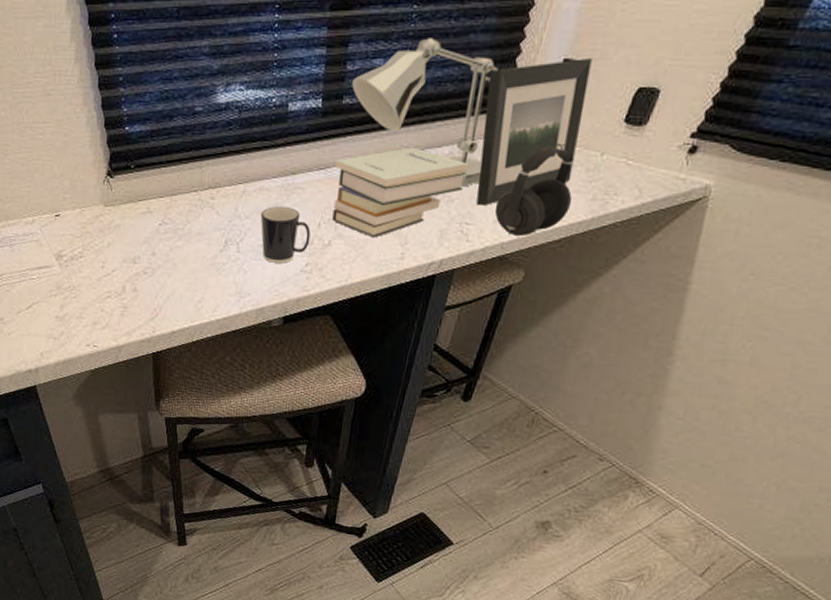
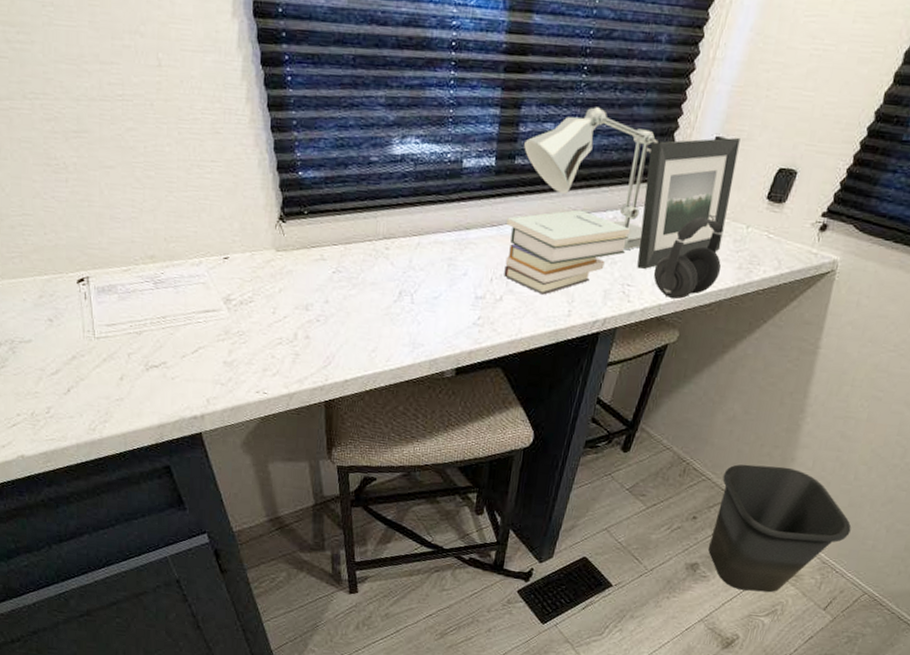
mug: present [260,206,311,263] -> none [434,259,483,316]
waste bin: none [562,413,733,556] -> present [708,464,852,593]

